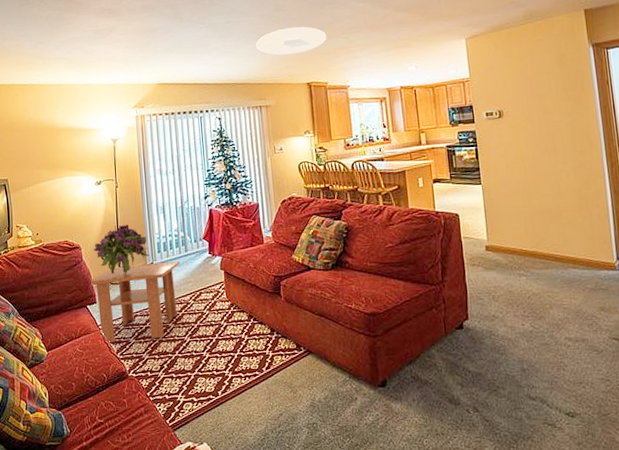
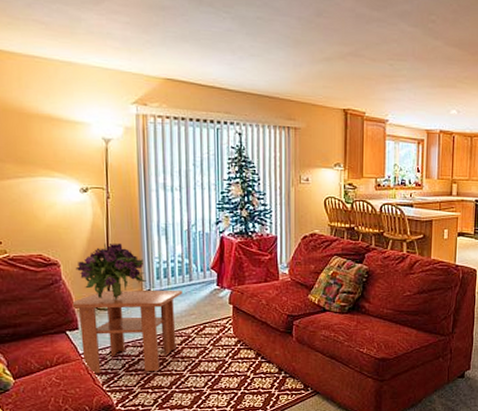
ceiling light: present [255,26,327,56] -> none [289,39,371,73]

